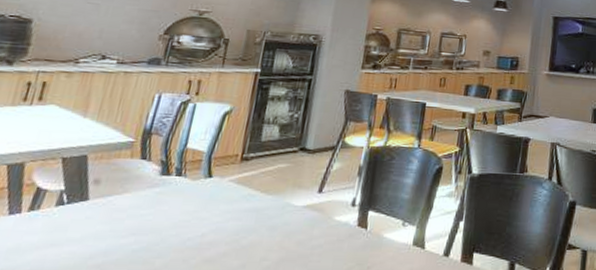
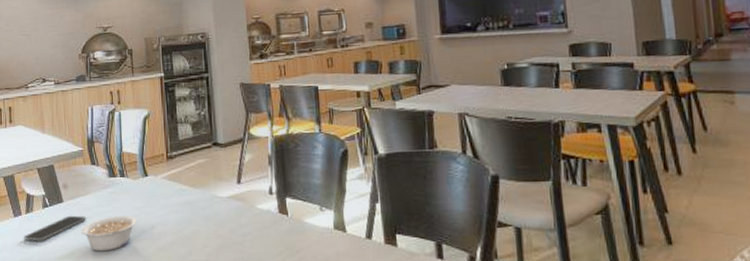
smartphone: none [14,216,116,247] -> present [24,215,86,241]
legume: none [104,220,185,262] -> present [81,215,137,252]

